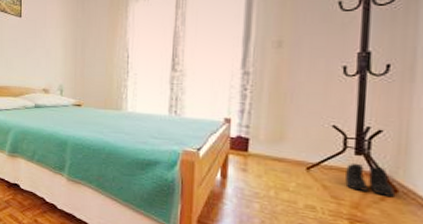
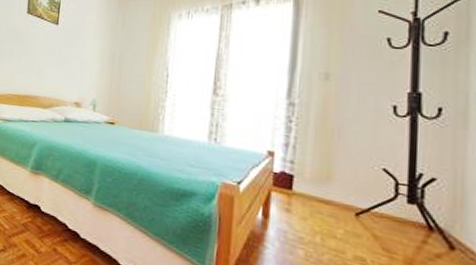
boots: present [345,162,395,198] -> none [398,212,451,255]

